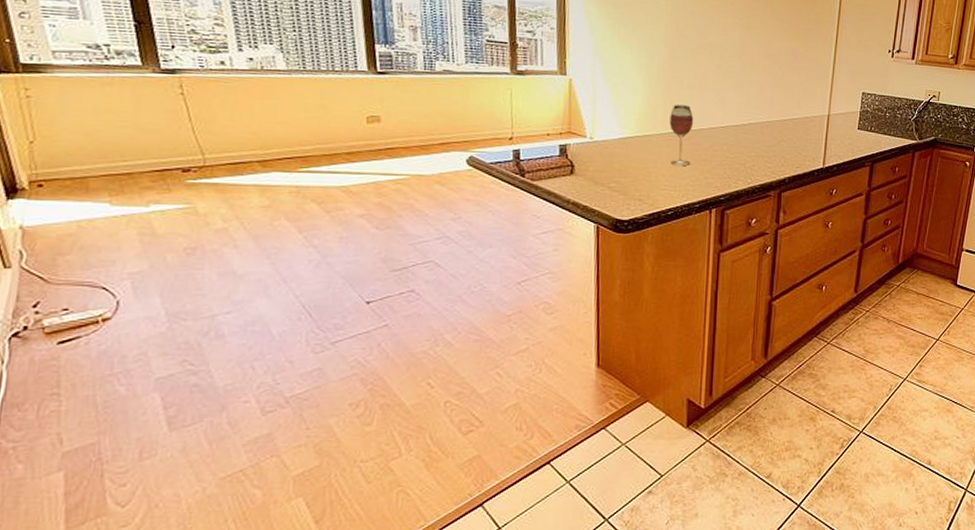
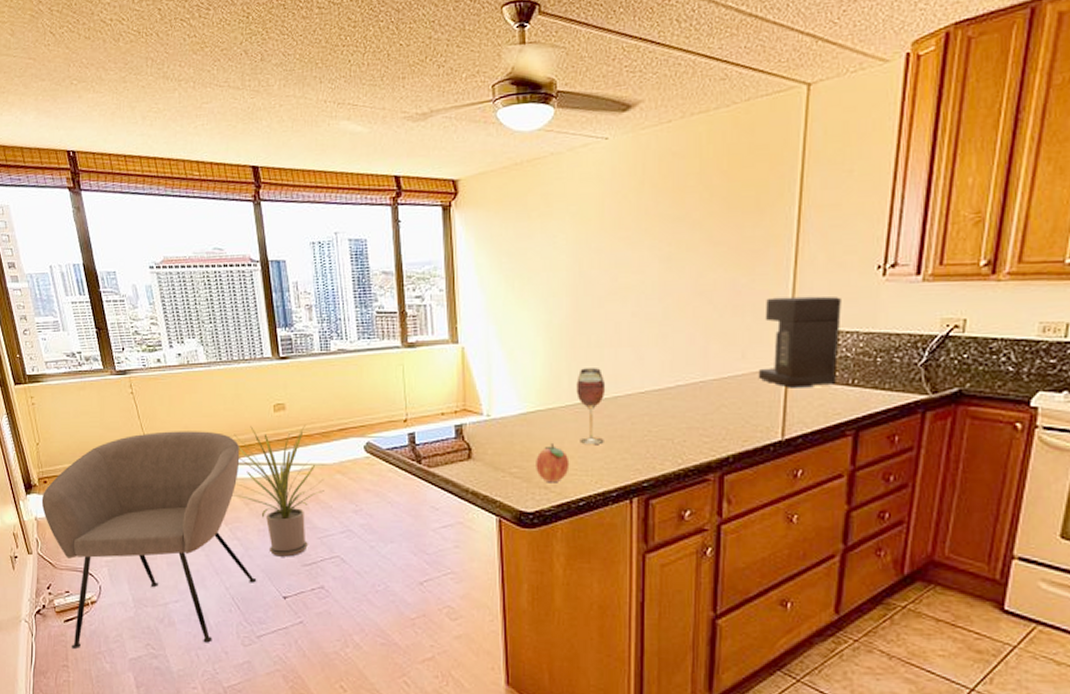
armchair: none [31,136,335,373] -> present [41,431,257,649]
house plant: none [310,136,421,263] -> present [233,424,324,557]
fruit: none [632,163,661,195] -> present [536,442,570,482]
coffee maker: none [808,64,865,131] -> present [758,296,841,388]

